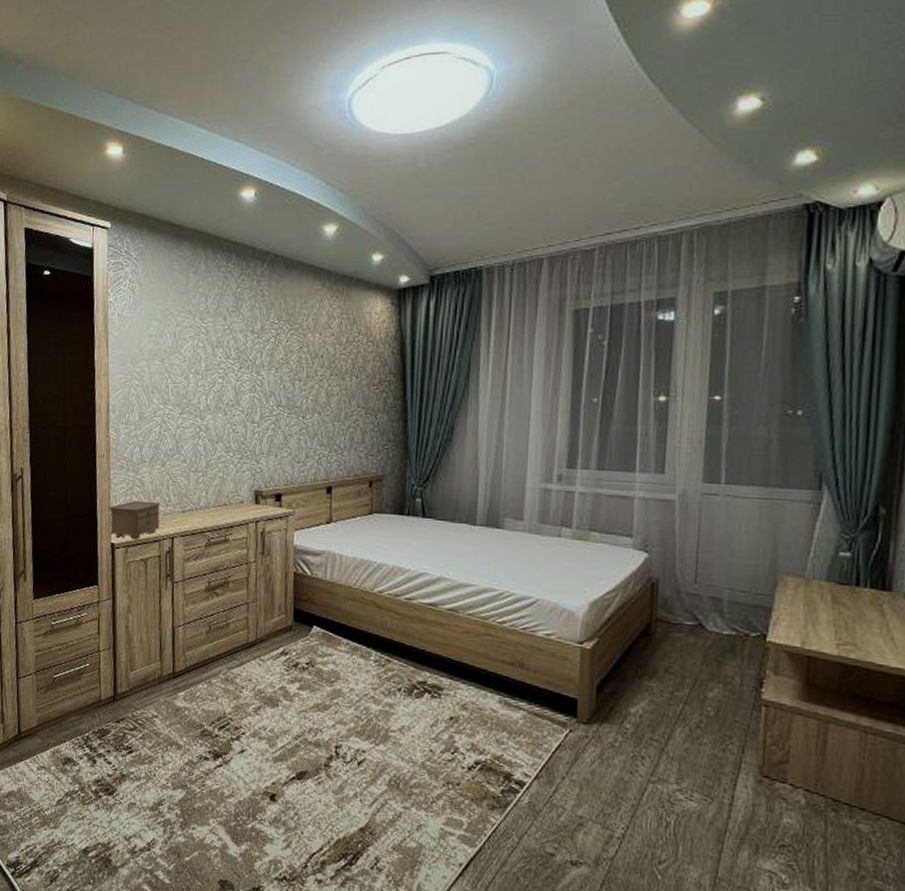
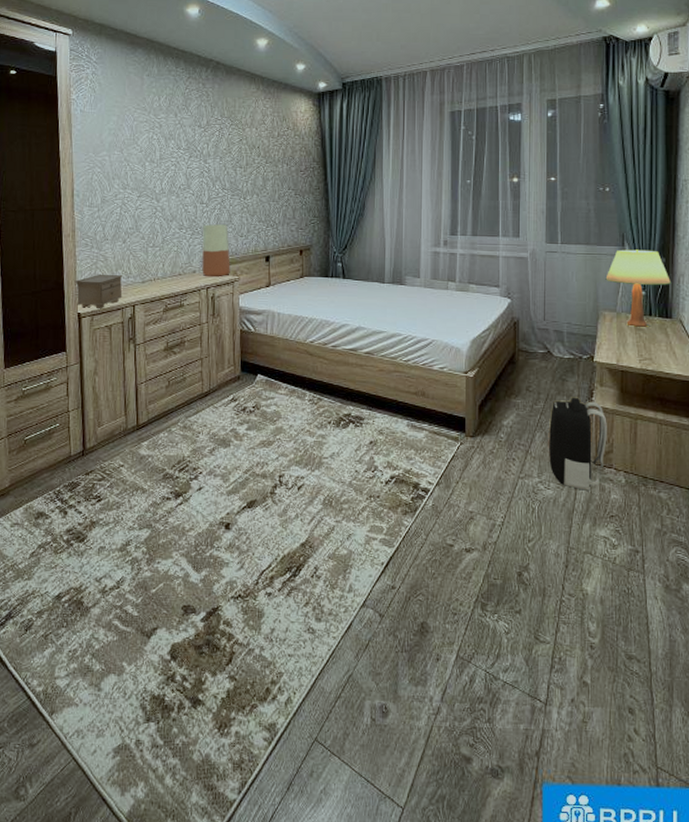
vase: none [251,447,285,509] -> present [202,224,231,276]
backpack: none [693,685,794,813] -> present [549,397,618,491]
table lamp: none [790,492,894,601] -> present [605,247,672,327]

